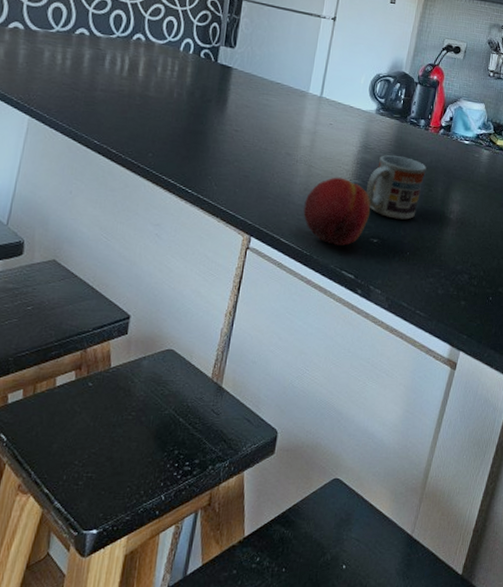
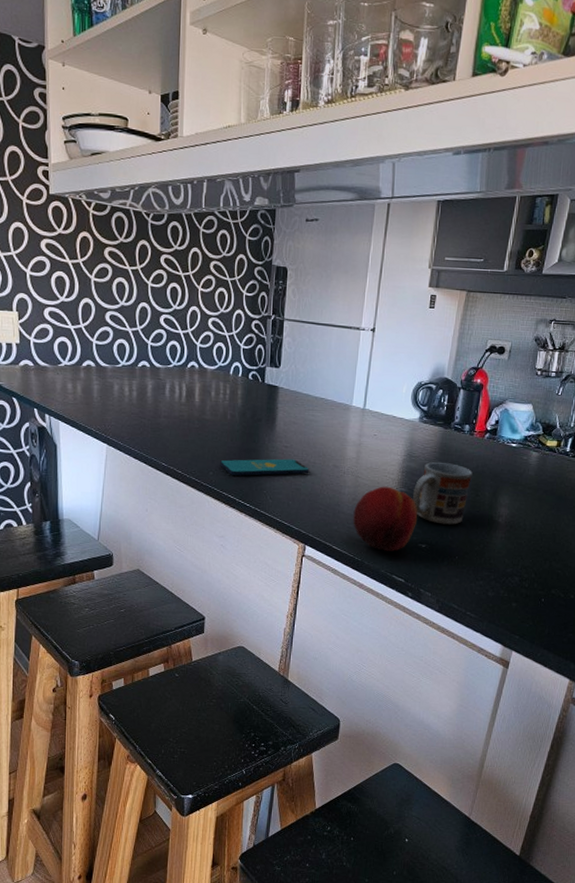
smartphone: none [161,141,260,161] -> present [220,458,309,476]

